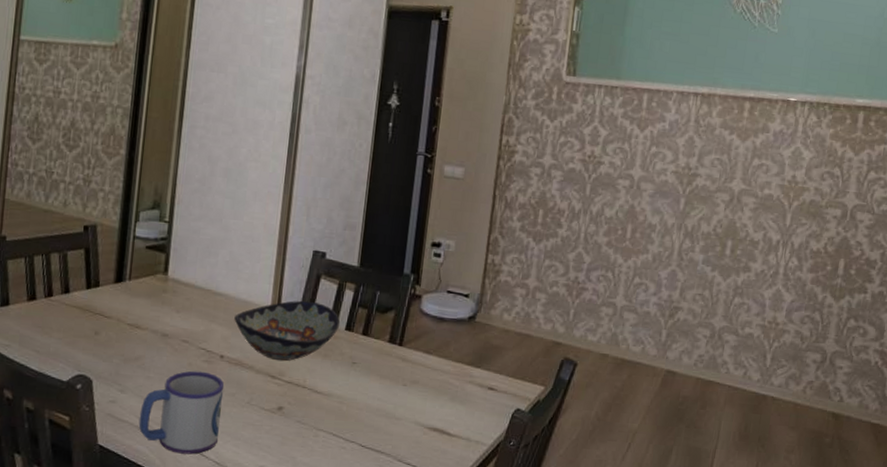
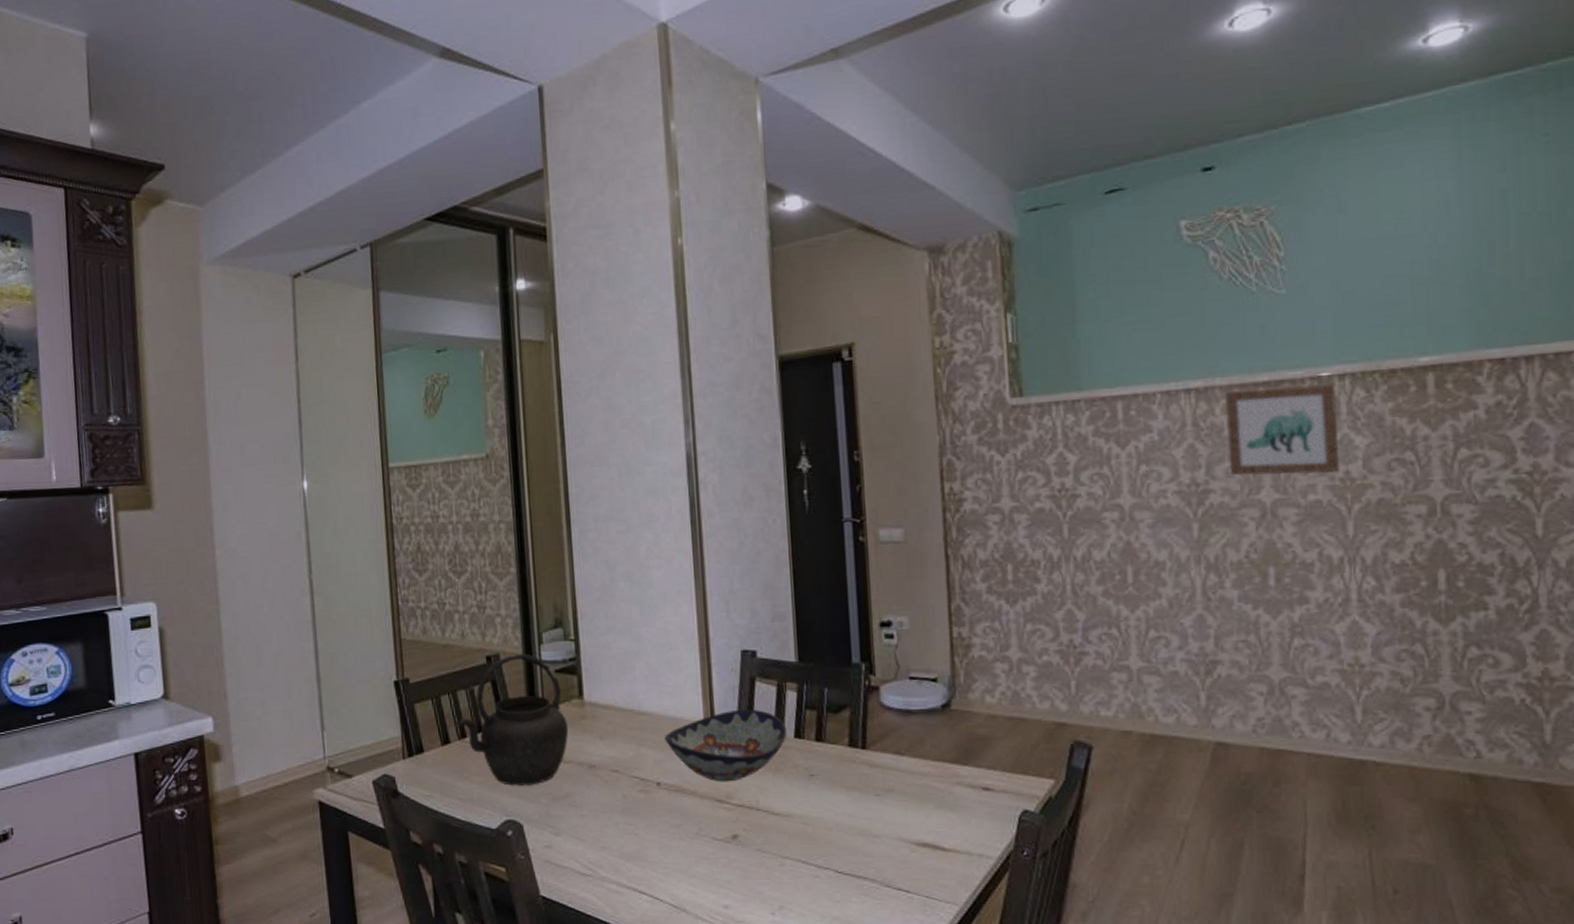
kettle: none [43,227,150,346] -> present [454,653,569,786]
mug: present [138,370,225,455] -> none [579,803,670,899]
wall art: none [714,100,798,176] -> present [1225,384,1341,476]

